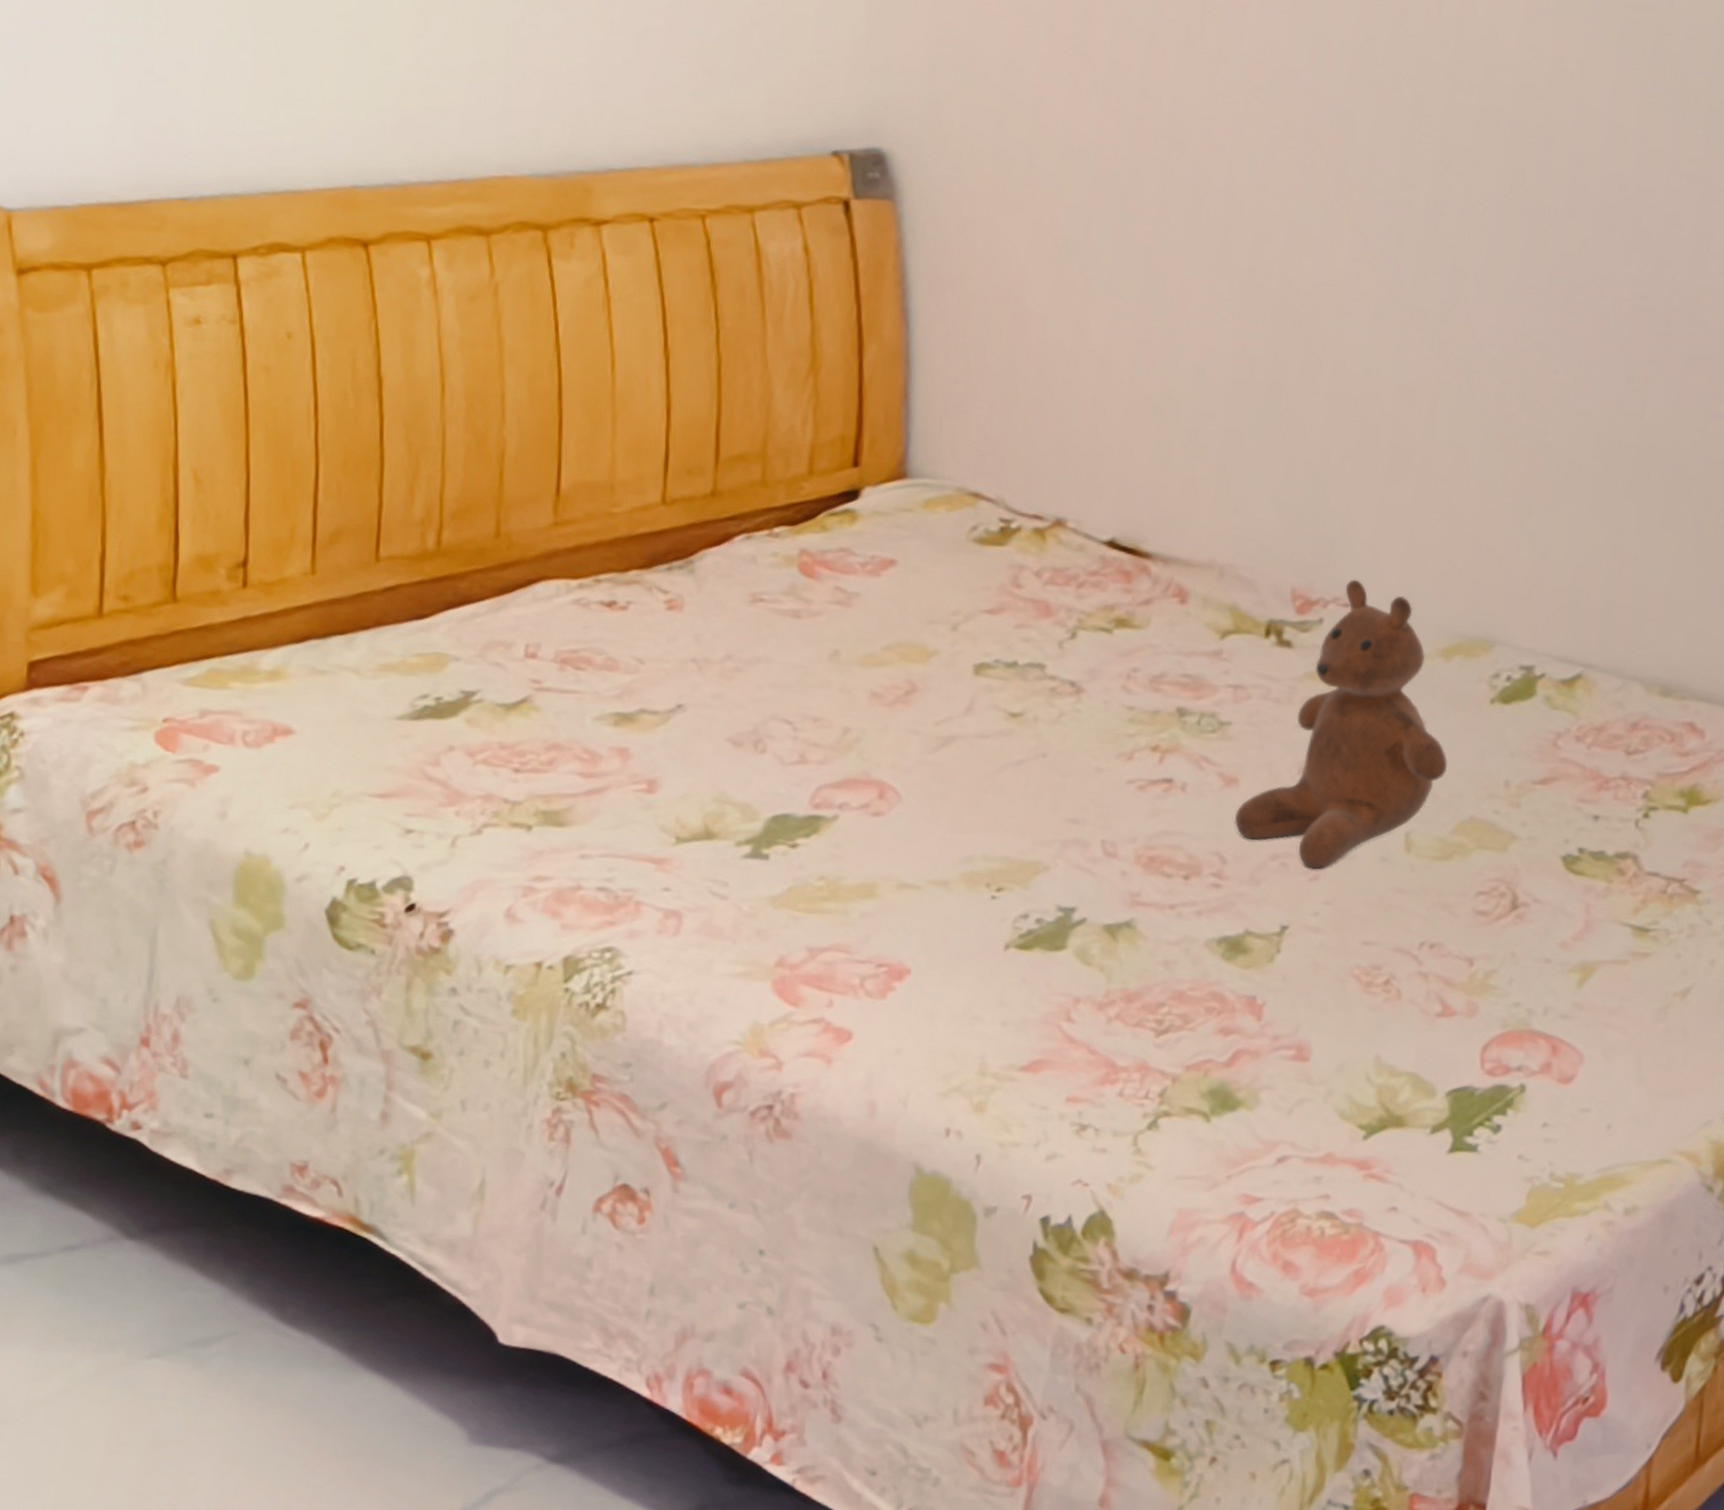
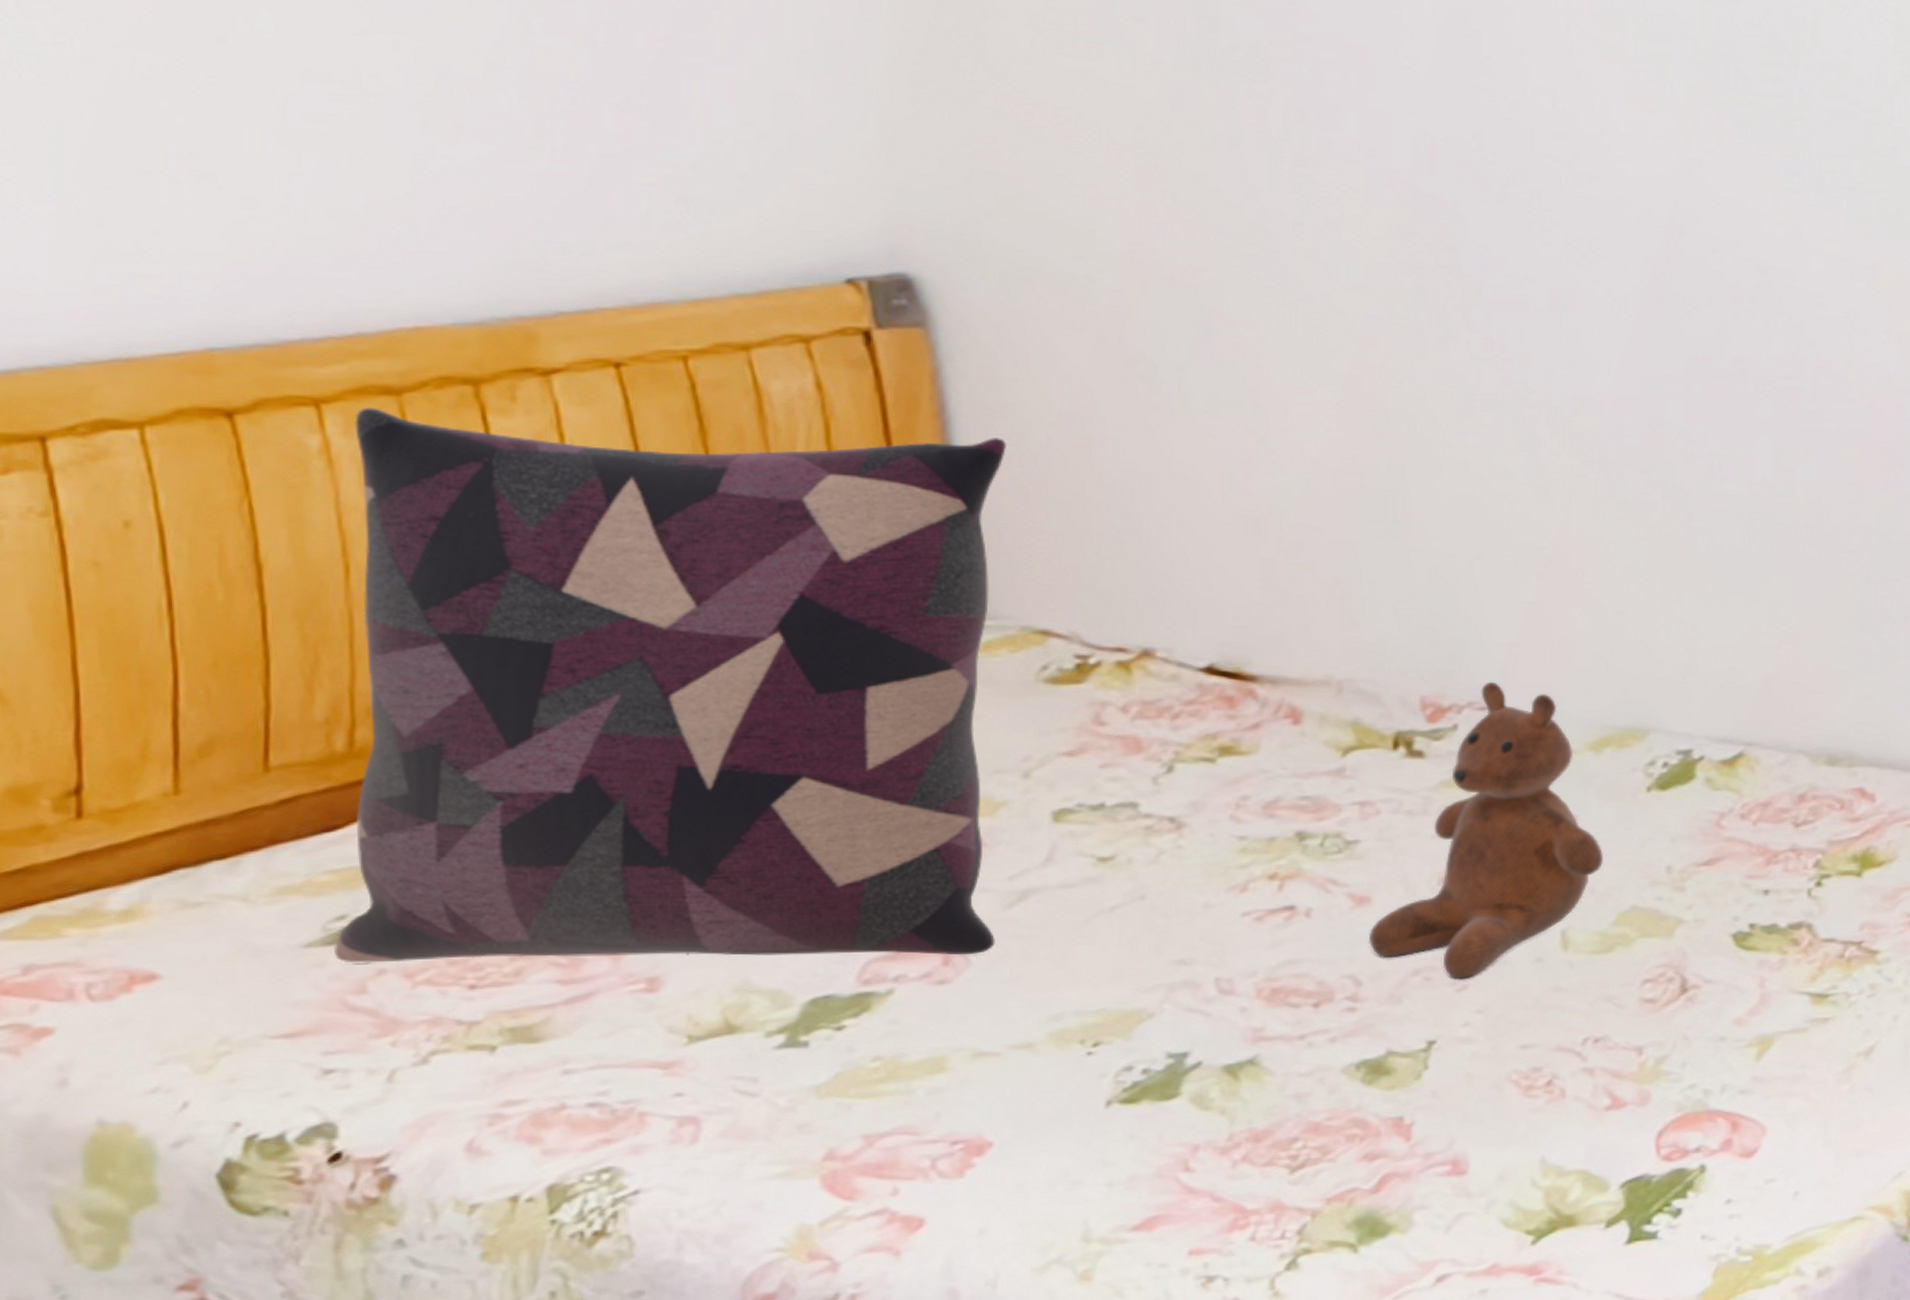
pillow: none [417,245,953,792] -> present [332,407,1006,963]

